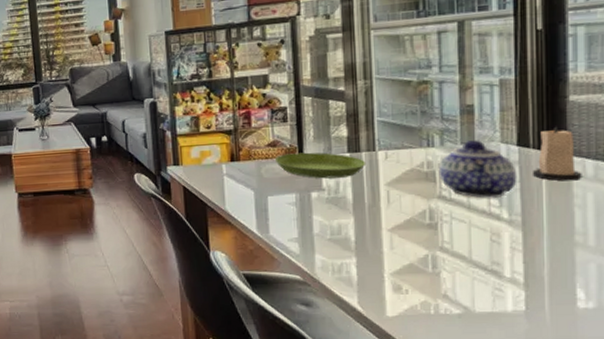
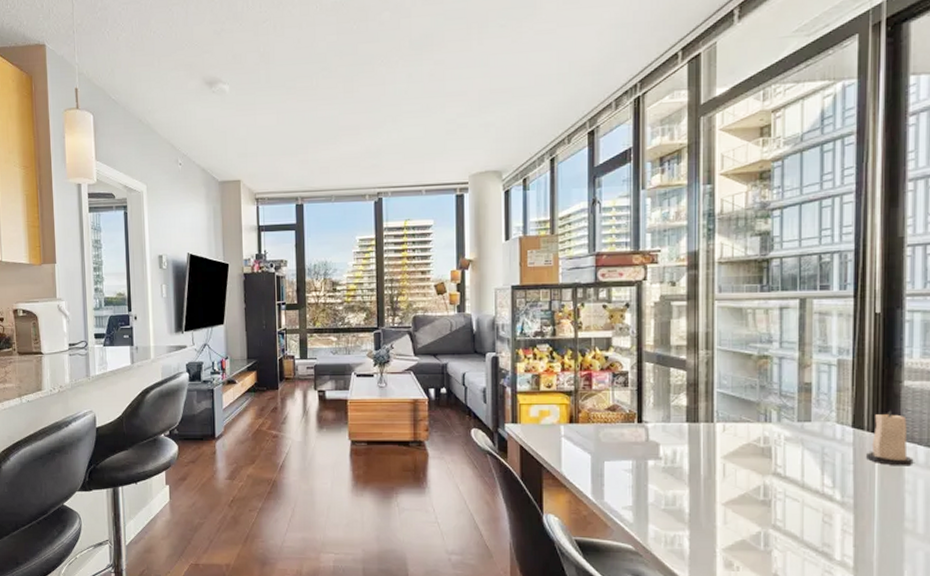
saucer: present [274,152,367,179] -> none [613,419,704,447]
teapot: present [438,140,517,199] -> none [774,419,851,480]

